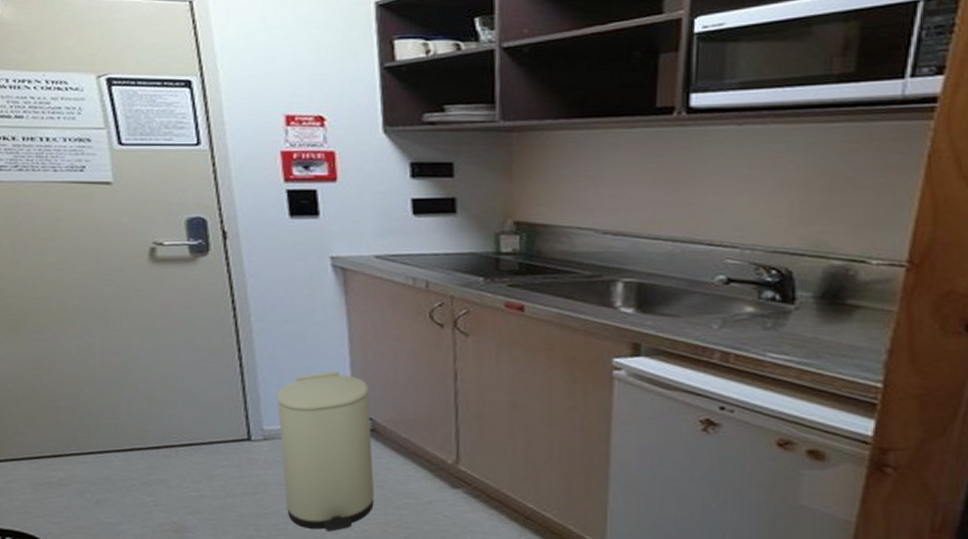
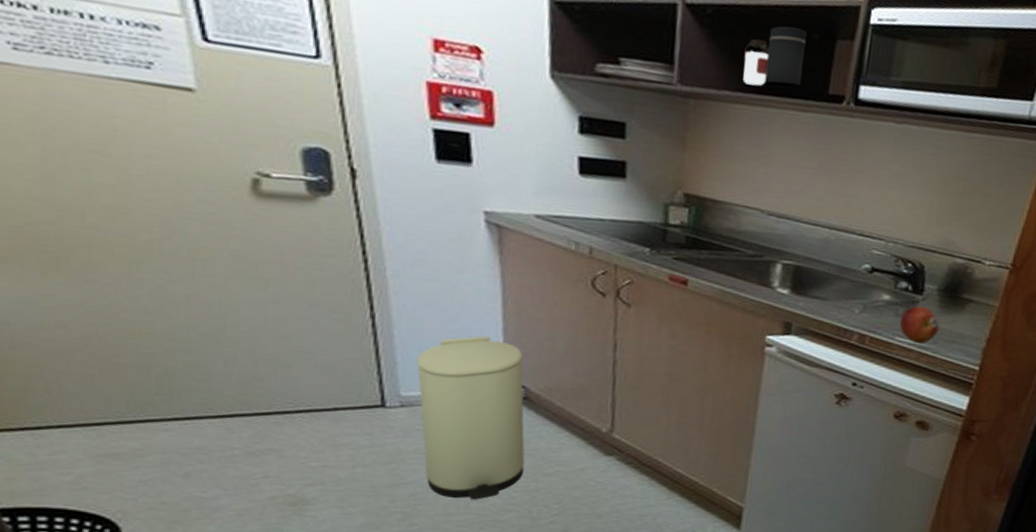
jar: none [564,67,589,111] -> present [743,38,769,86]
cylinder: none [587,50,626,107] -> present [765,26,807,87]
fruit: none [770,316,822,359] -> present [899,305,940,344]

